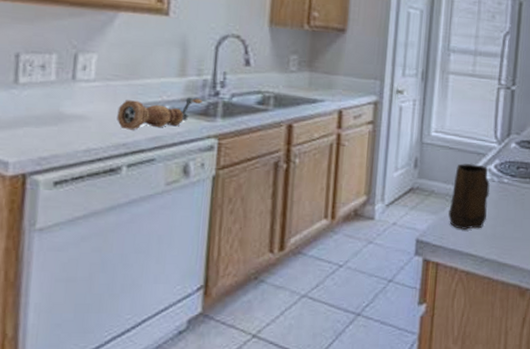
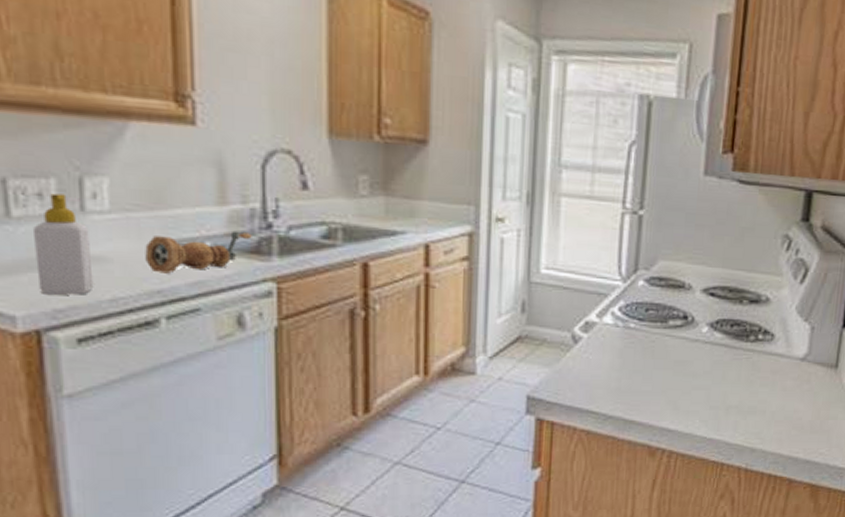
soap bottle: none [31,65,76,146] -> present [34,193,94,296]
mug: present [448,163,490,229] -> none [564,305,614,383]

